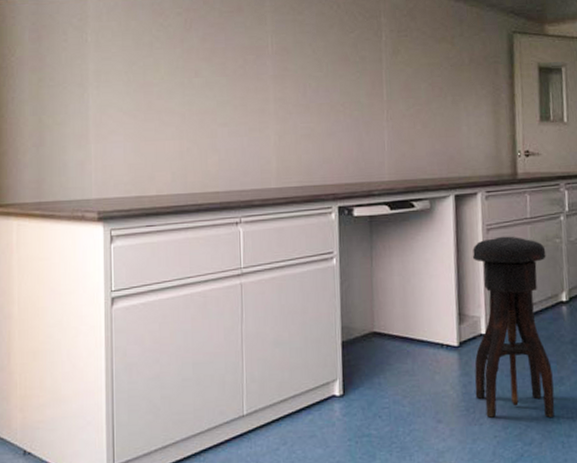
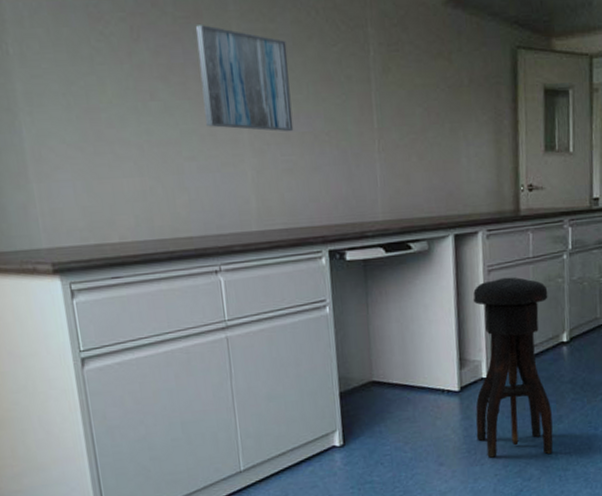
wall art: none [237,17,313,103] -> present [195,25,294,132]

